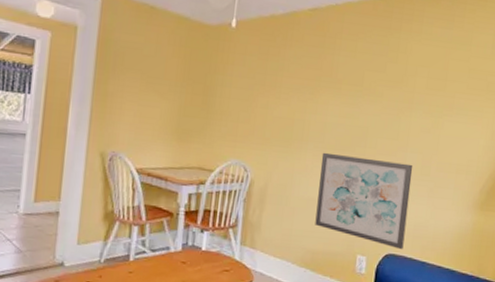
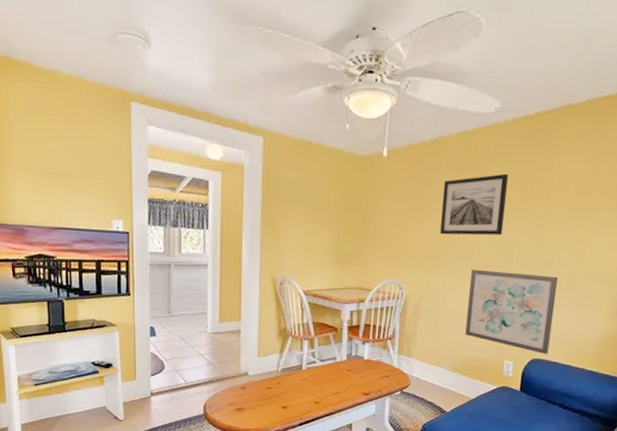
wall art: none [290,53,362,118] -> present [440,173,508,236]

